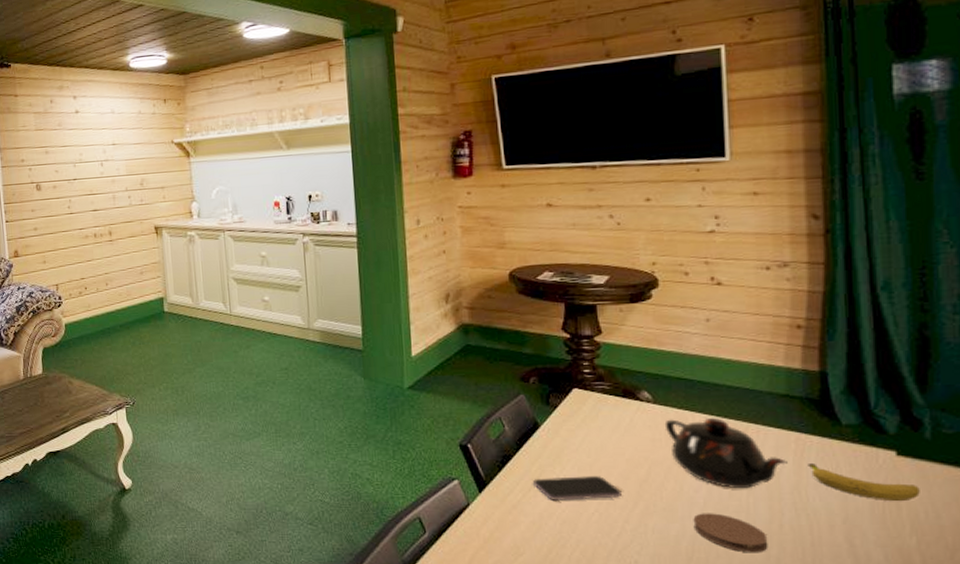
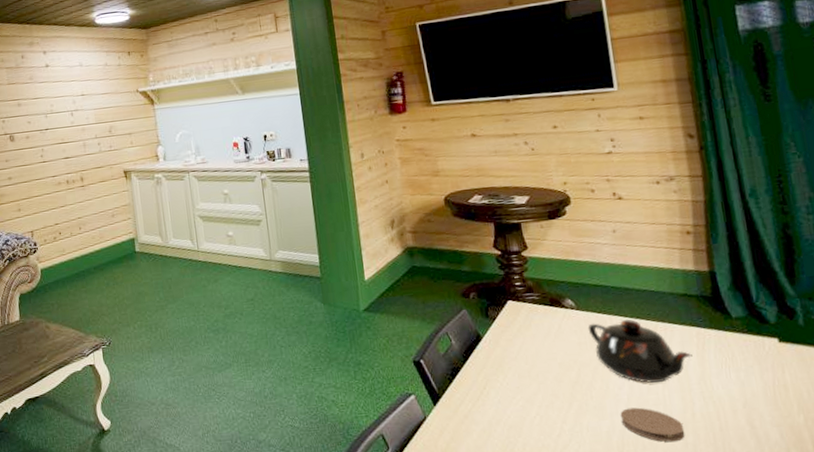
smartphone: present [533,476,622,502] -> none [480,381,558,409]
fruit: present [808,462,920,502] -> none [709,354,801,384]

